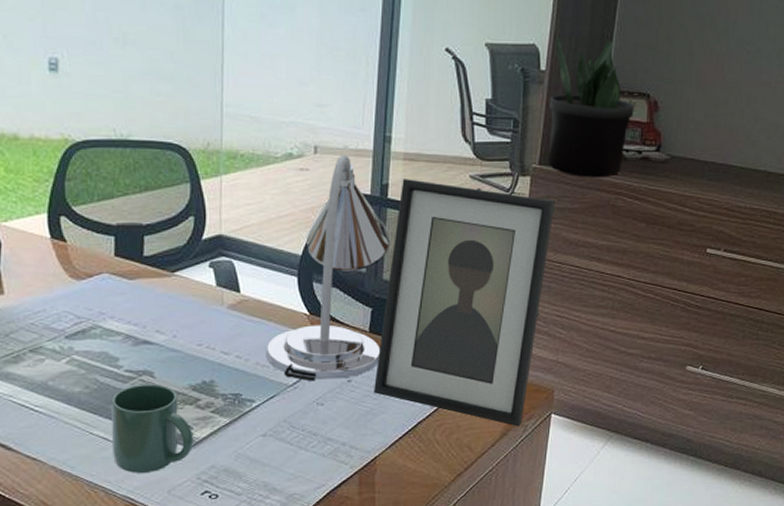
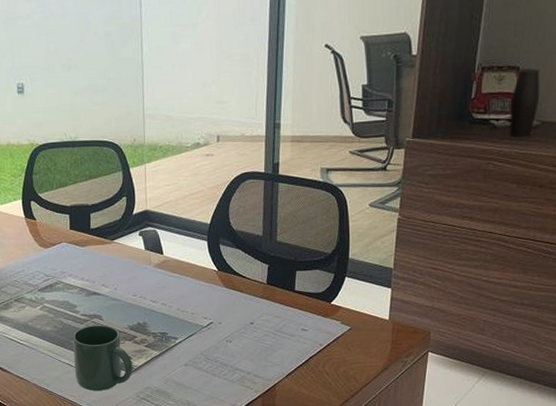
table lamp: present [265,154,391,382] -> none [184,140,283,324]
picture frame: present [374,179,556,427] -> none [272,157,429,362]
planter: present [547,34,634,178] -> none [420,21,504,147]
vase: none [639,97,670,171] -> present [509,68,540,137]

